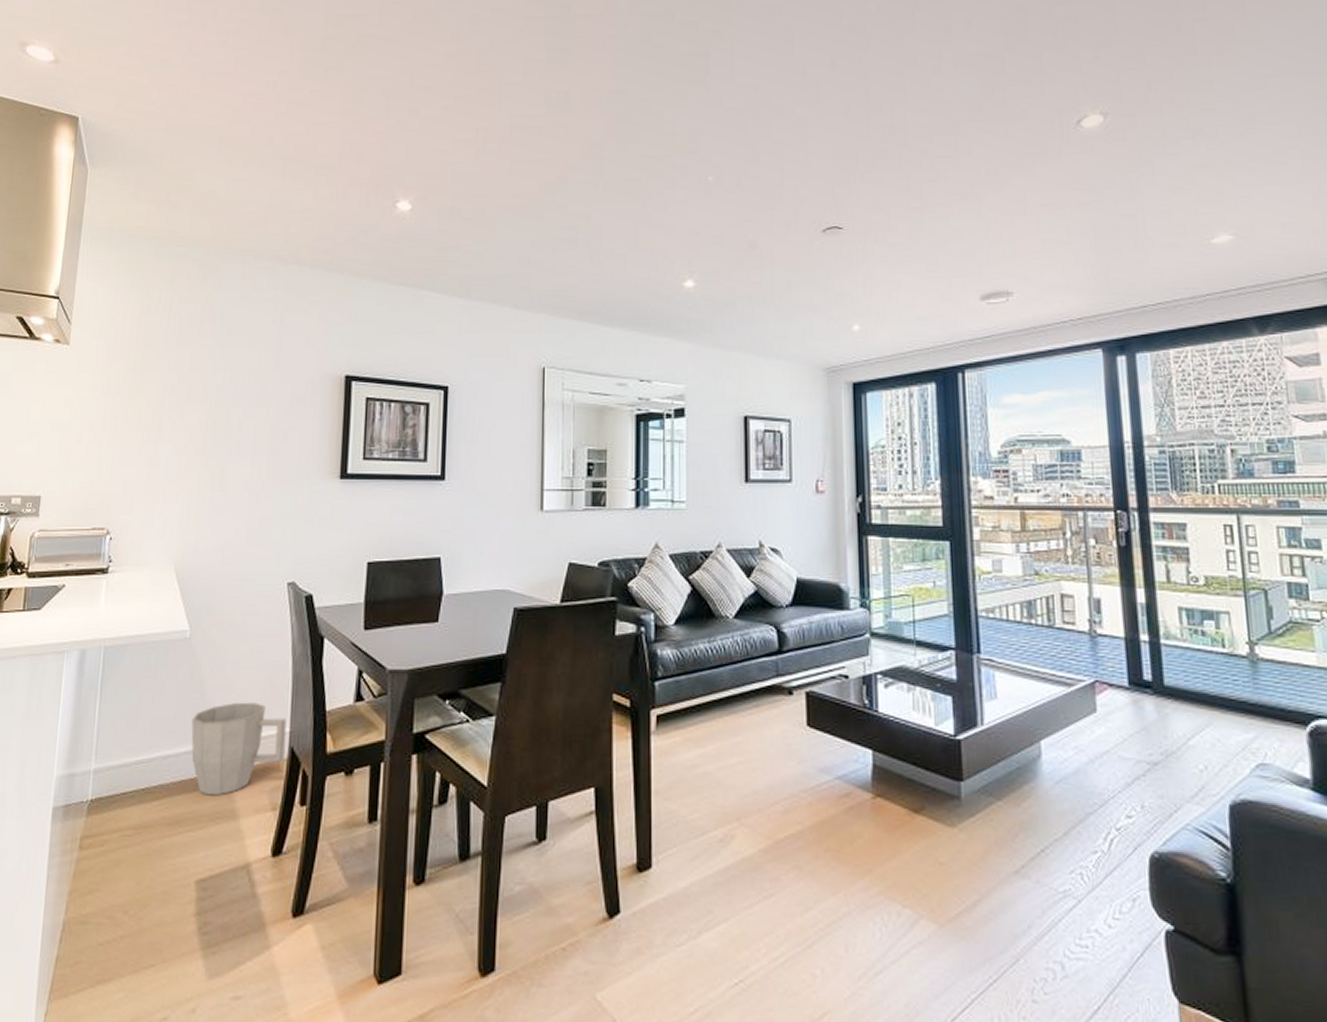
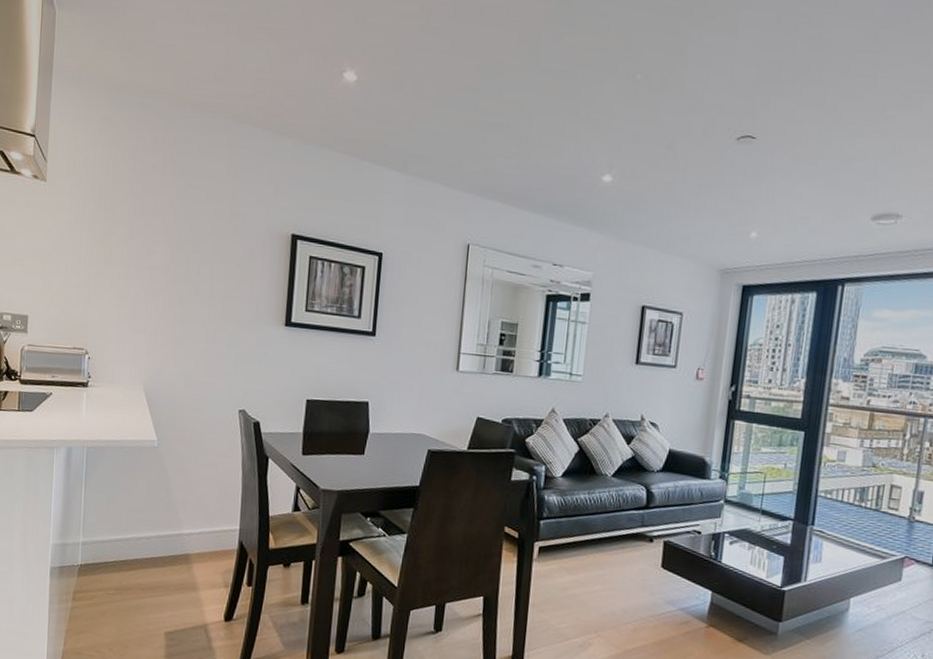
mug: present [191,702,286,796] -> none [159,502,237,572]

